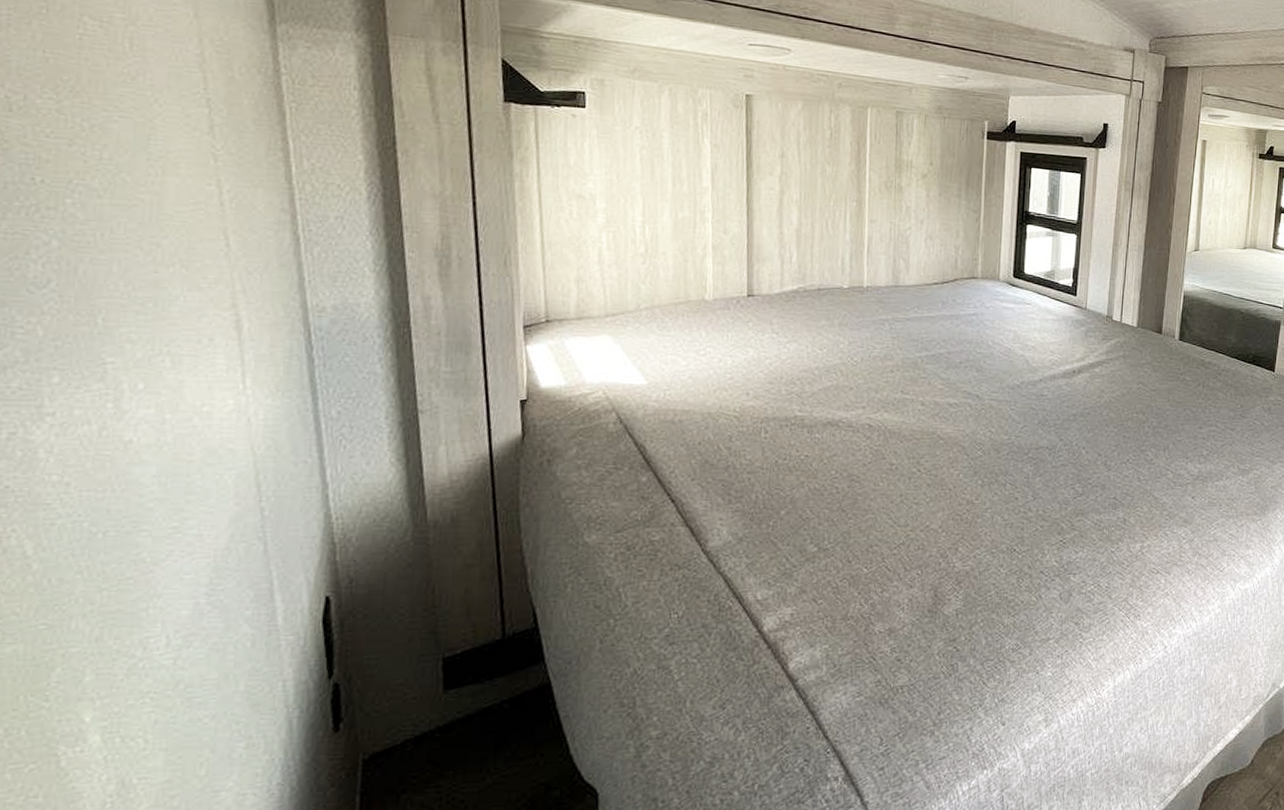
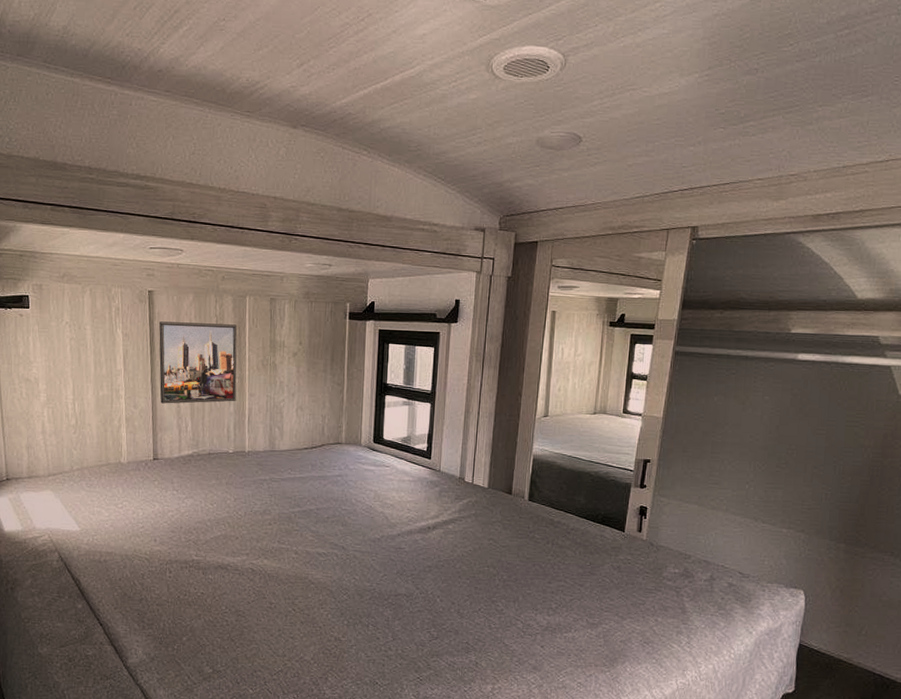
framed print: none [757,131,856,230] -> present [159,321,237,404]

